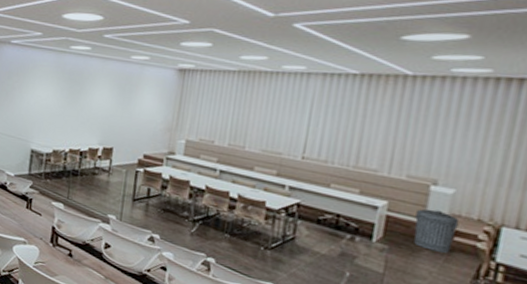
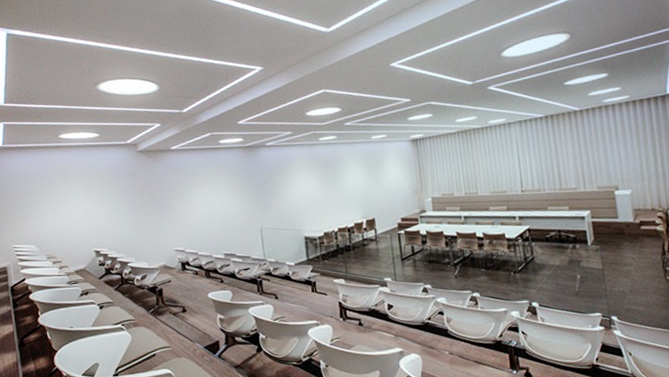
trash can: present [414,209,460,253] -> none [611,208,642,241]

